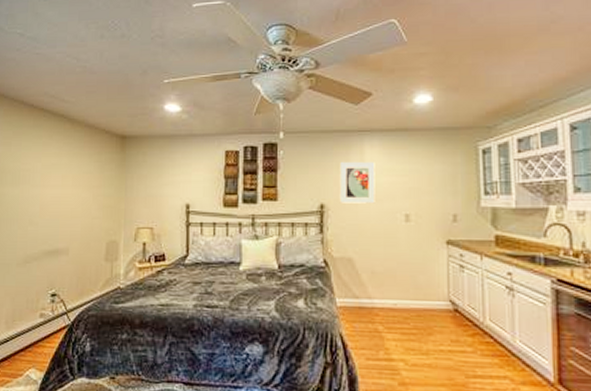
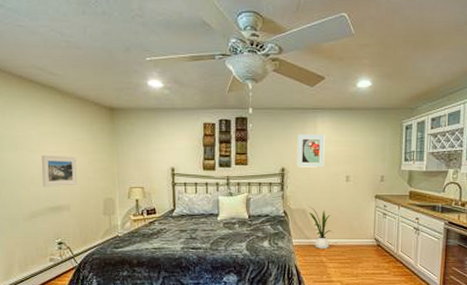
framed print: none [41,189,81,227] -> present [41,154,78,187]
house plant: none [357,255,390,312] -> present [309,207,333,248]

